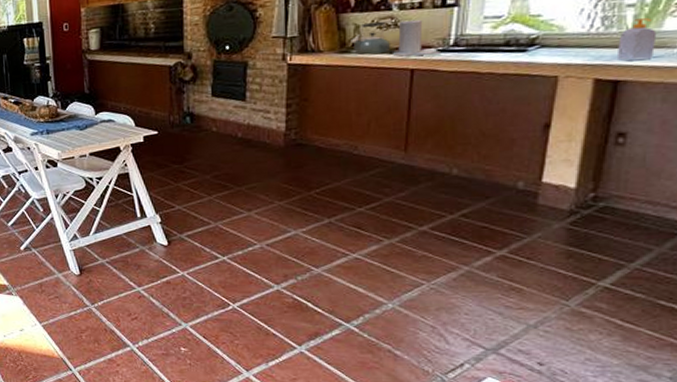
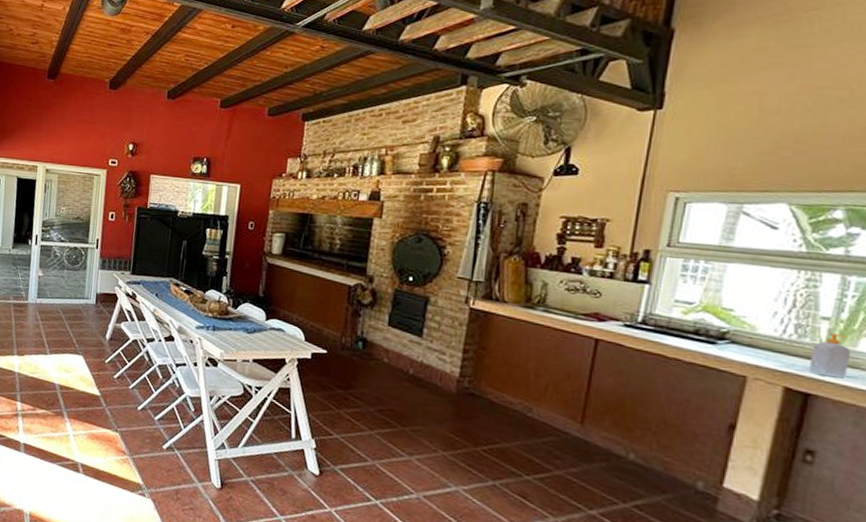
kettle: present [350,21,391,55] -> none [537,282,578,317]
paper towel: present [392,19,442,58] -> none [577,287,629,330]

